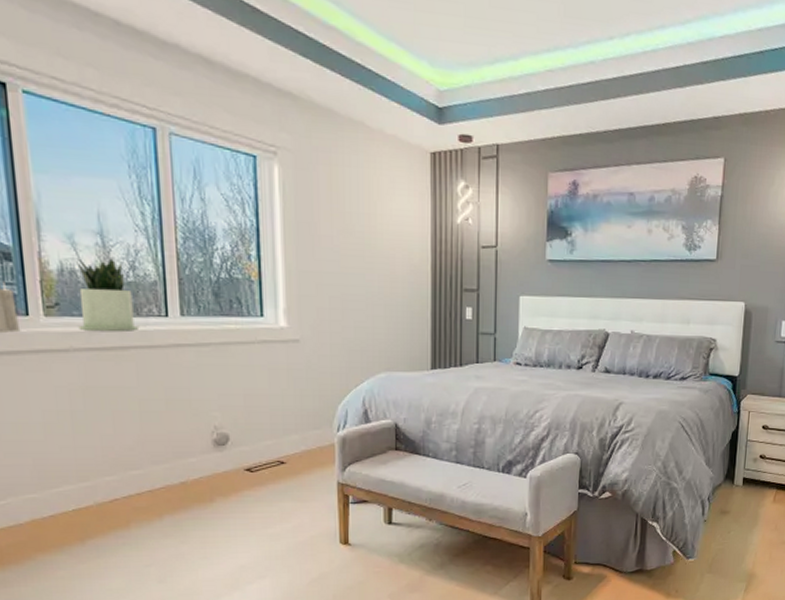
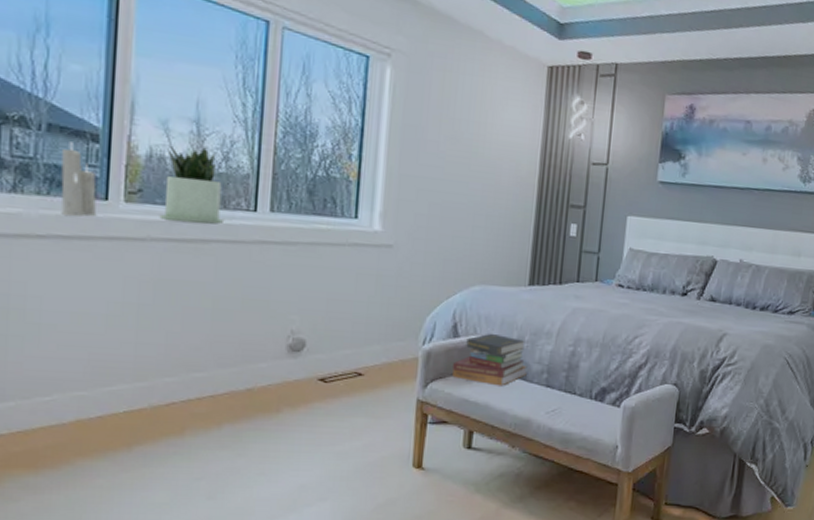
books: none [368,416,437,465] -> present [452,333,528,386]

